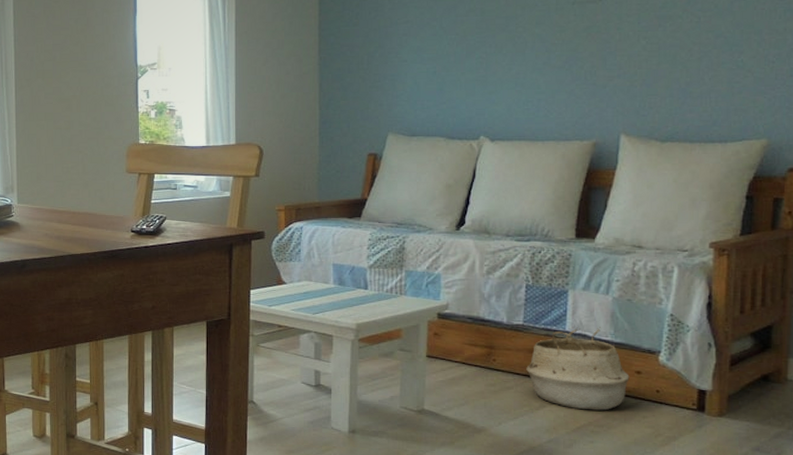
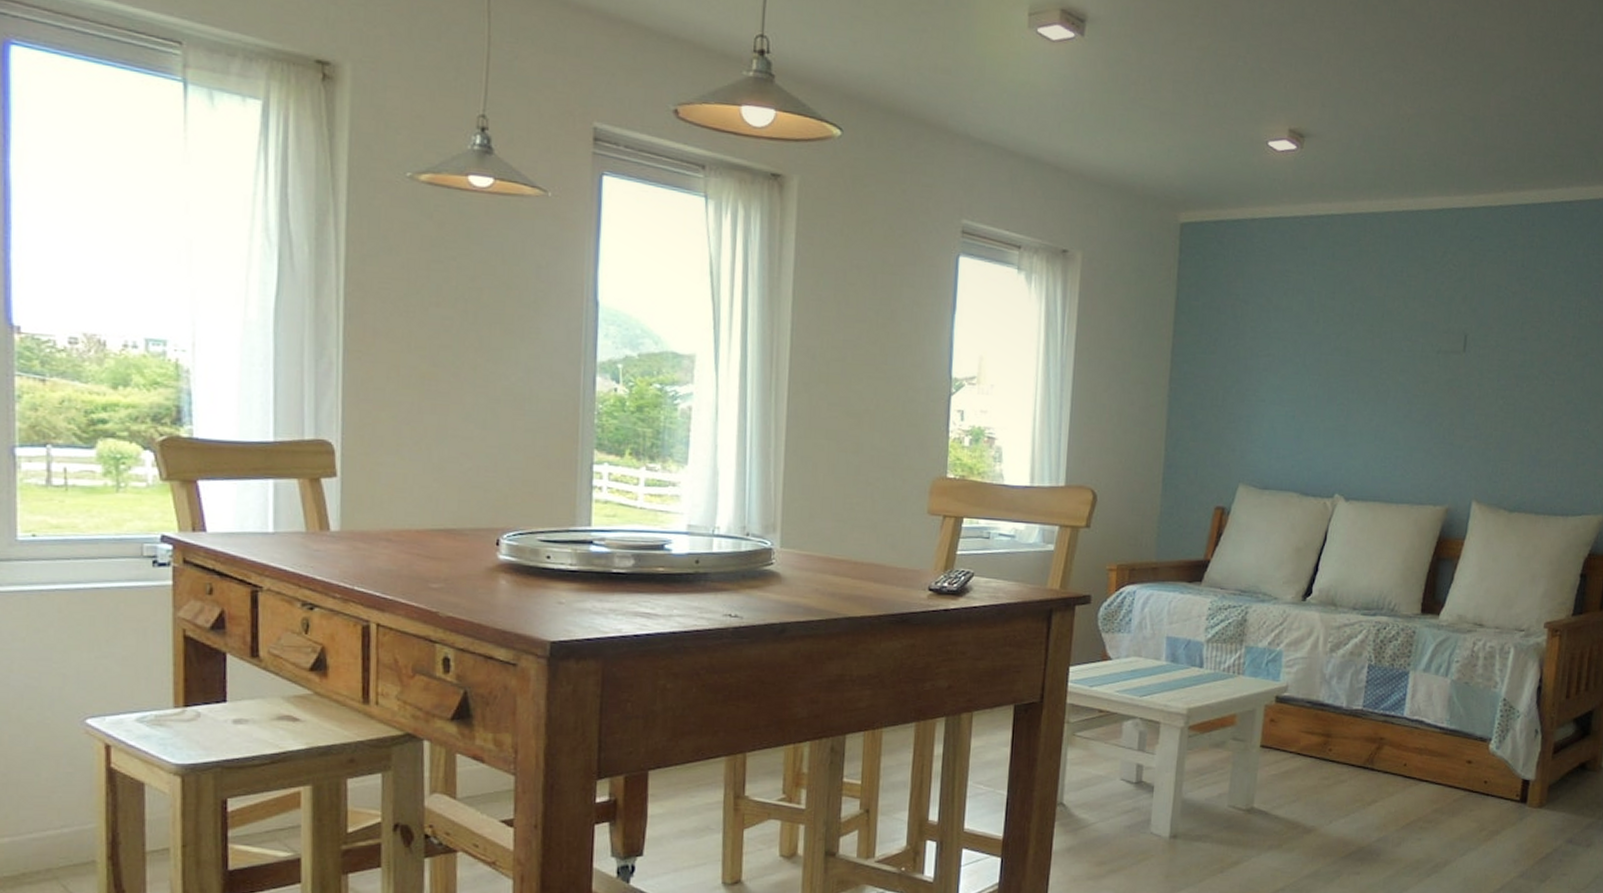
woven basket: present [526,327,630,411] -> none [1361,712,1461,805]

